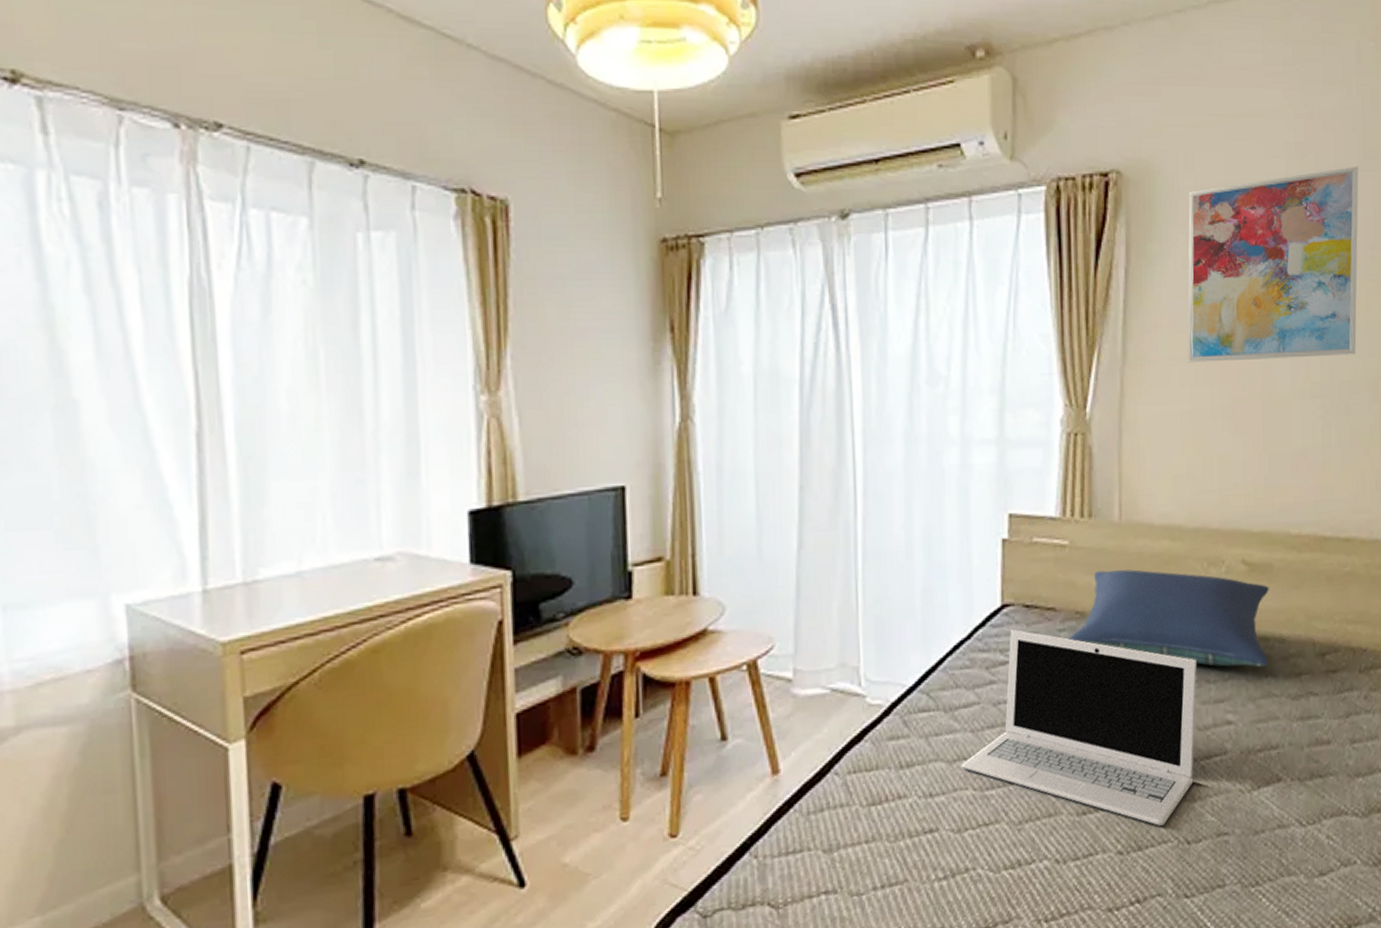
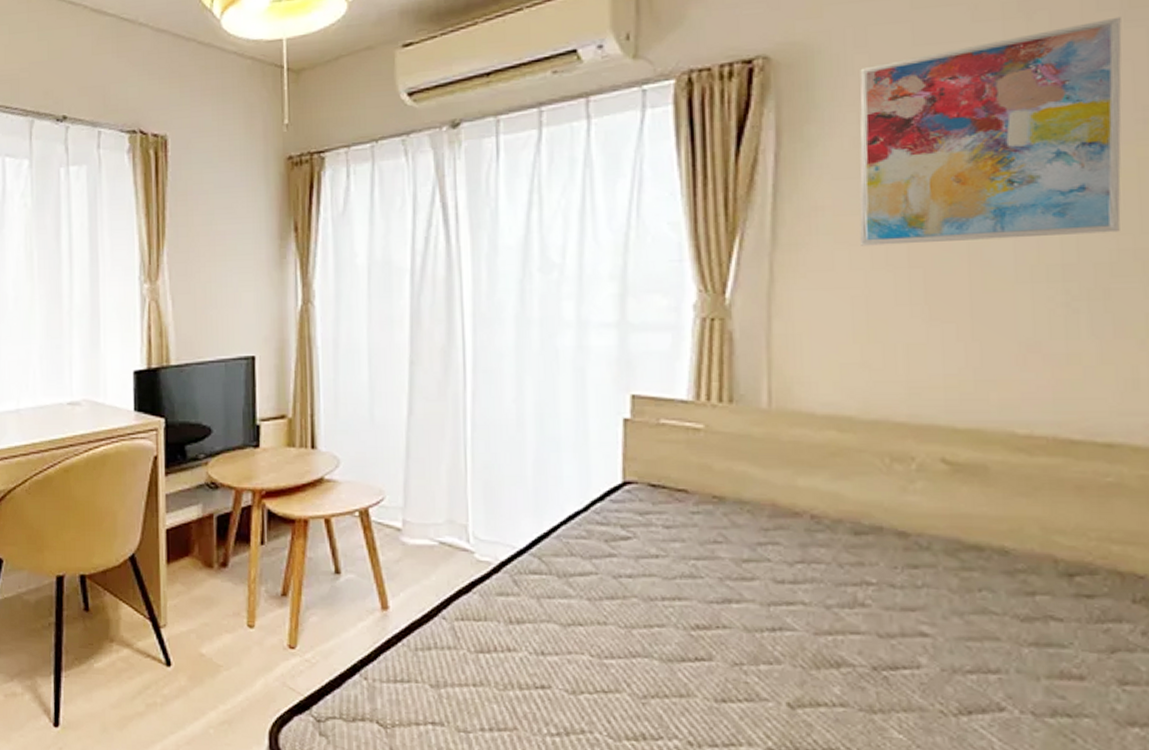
laptop: present [961,629,1197,826] -> none [576,507,876,731]
pillow: present [1069,569,1269,668] -> none [705,457,983,580]

